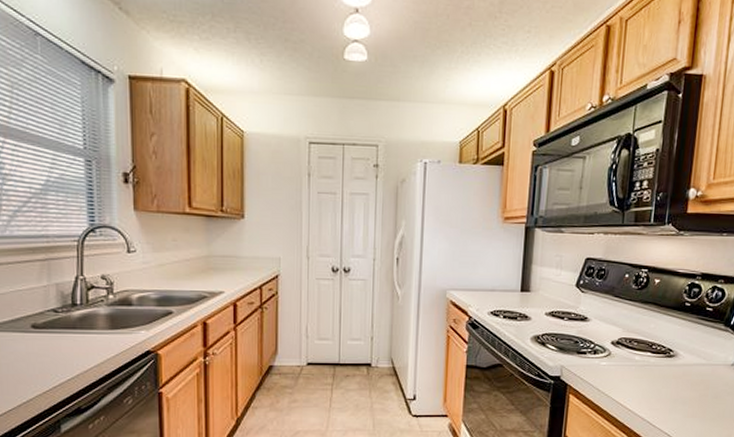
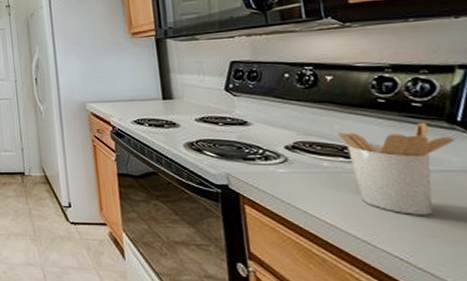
utensil holder: none [652,325,725,400] -> present [338,123,454,215]

